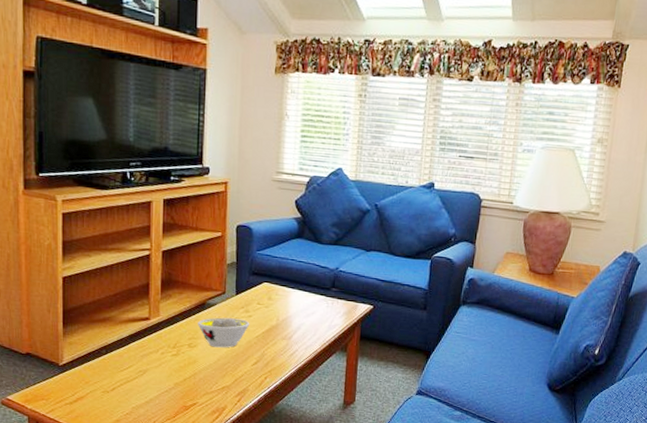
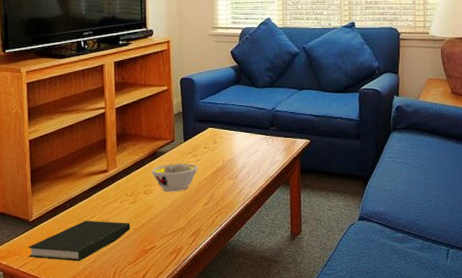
book: none [56,369,171,413] -> present [28,220,131,262]

